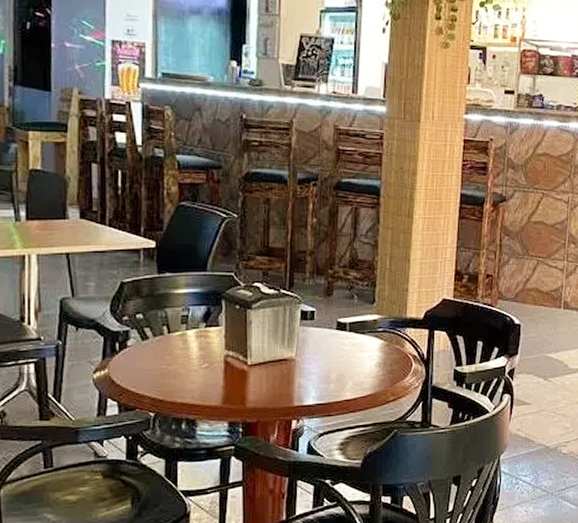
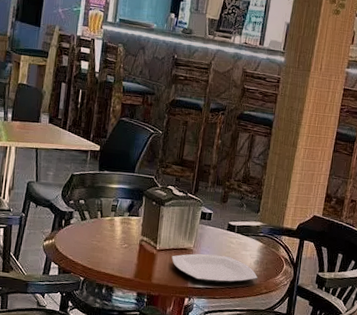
plate: none [269,361,381,398] -> present [171,253,258,284]

